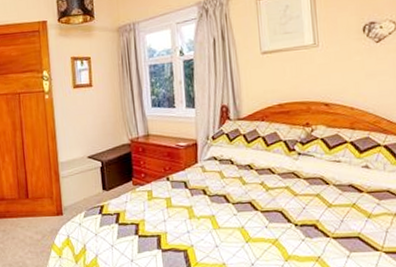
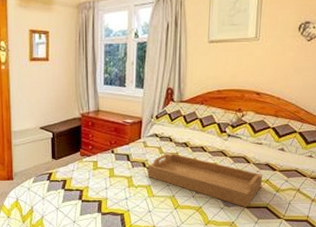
serving tray: none [209,177,349,239] -> present [147,153,263,208]

